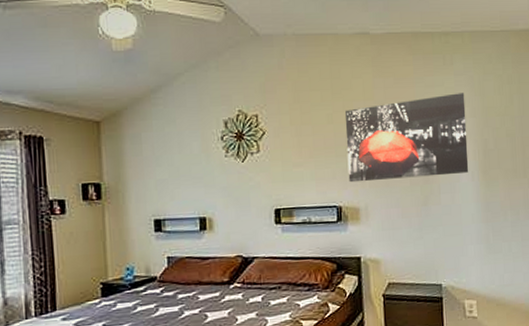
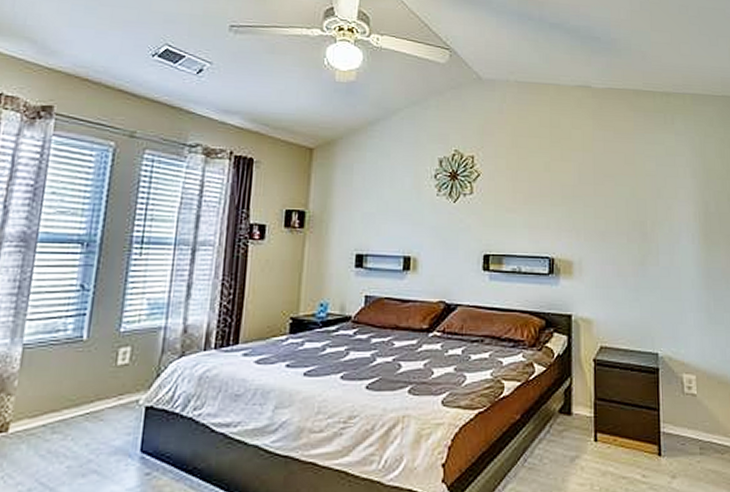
wall art: present [344,93,469,183] -> none [562,152,689,235]

